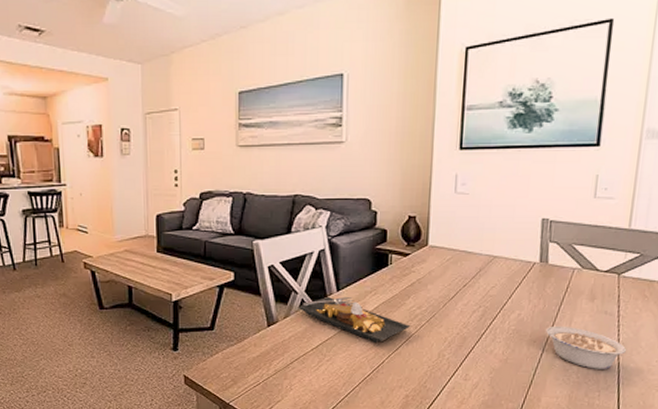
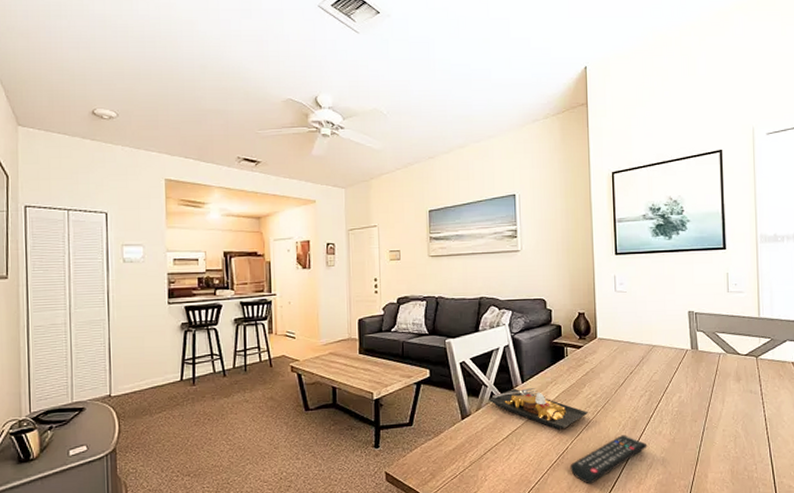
remote control: none [384,352,475,399] -> present [570,435,647,483]
legume: present [546,325,627,370] -> none [704,405,773,445]

